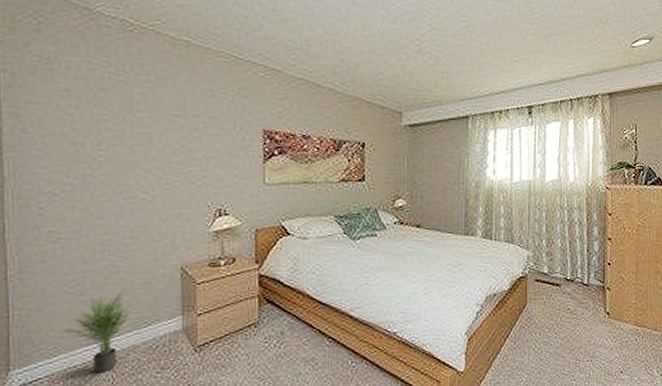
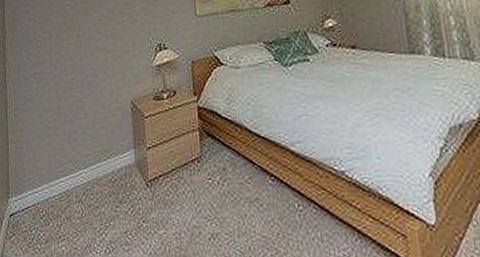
potted plant: present [59,291,132,374] -> none [42,126,94,204]

